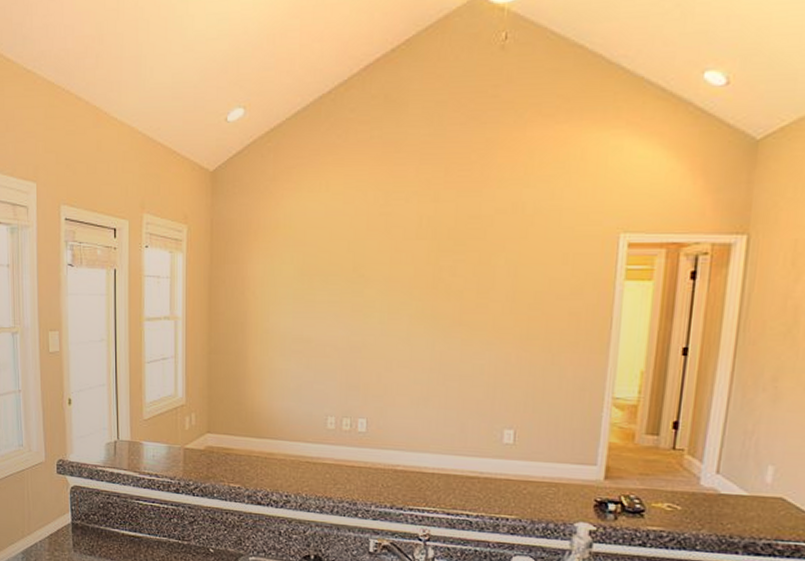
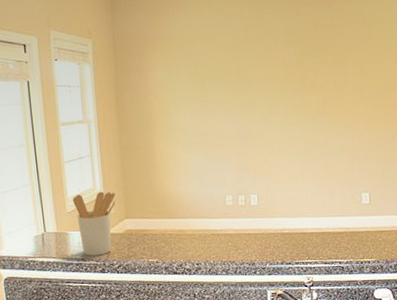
utensil holder: none [151,399,198,473] -> present [73,191,116,256]

